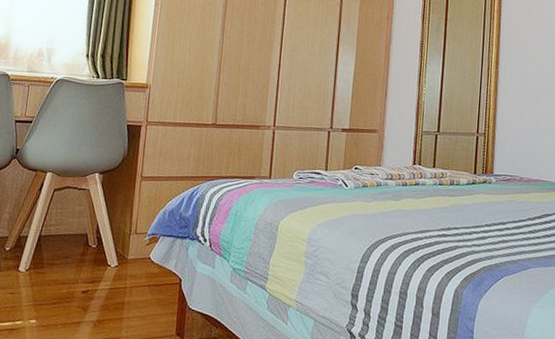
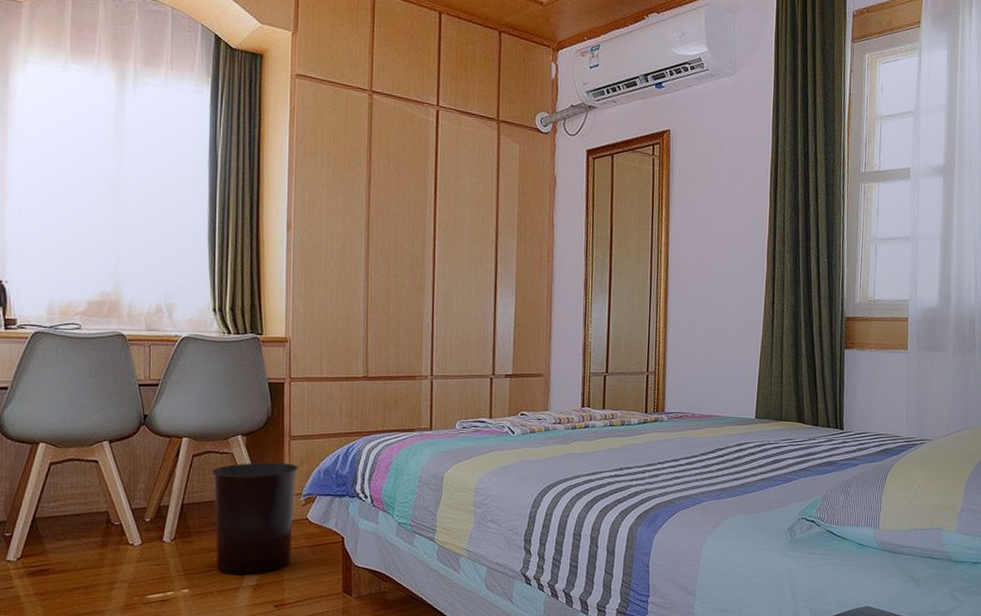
waste bin: none [63,199,147,310] -> present [211,462,298,575]

